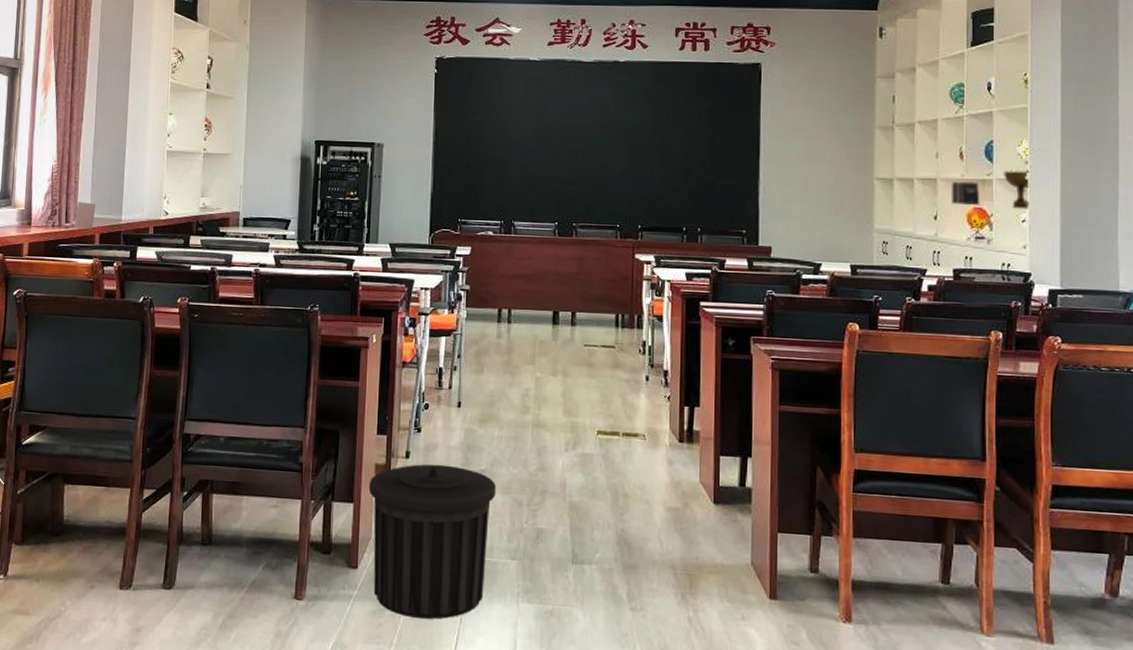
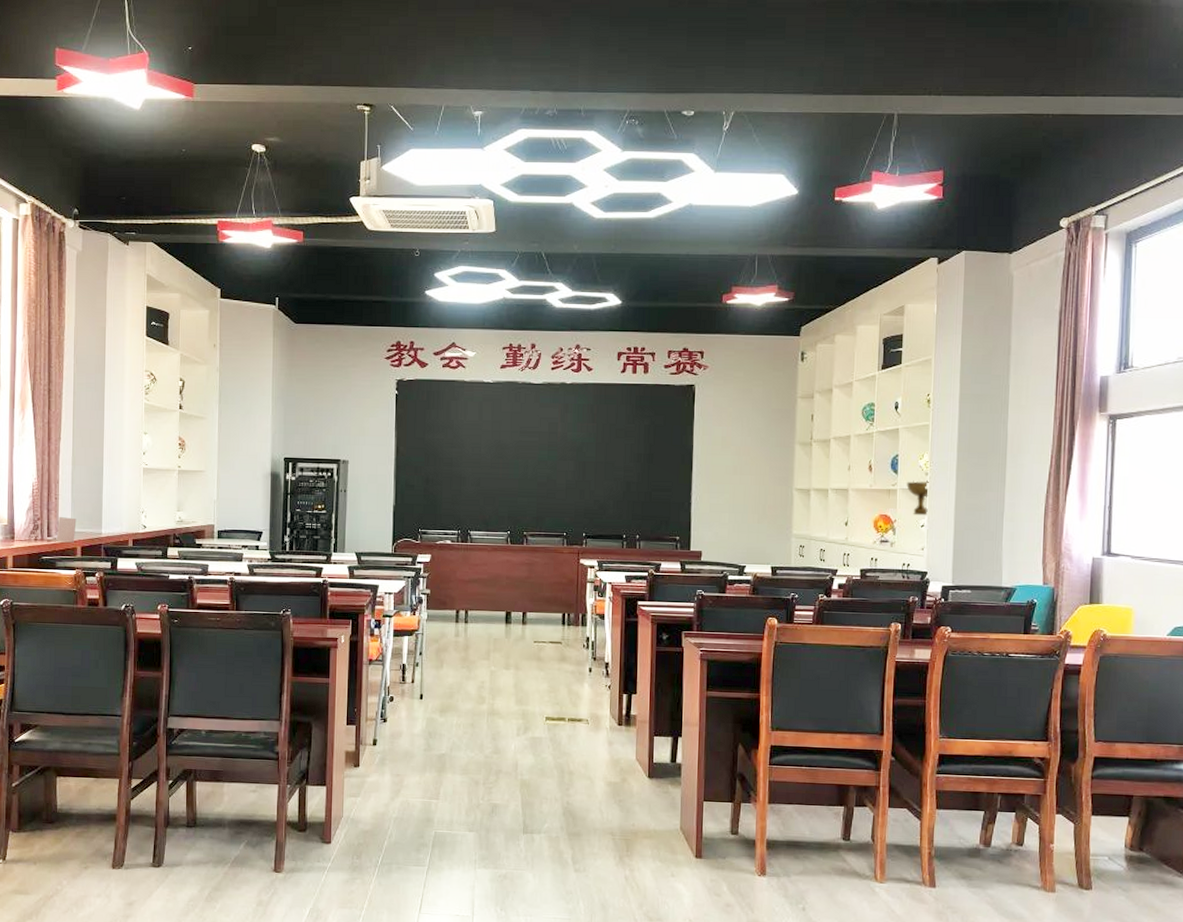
trash can: present [368,464,497,619] -> none [340,750,456,885]
books: present [950,181,980,205] -> none [860,491,886,512]

